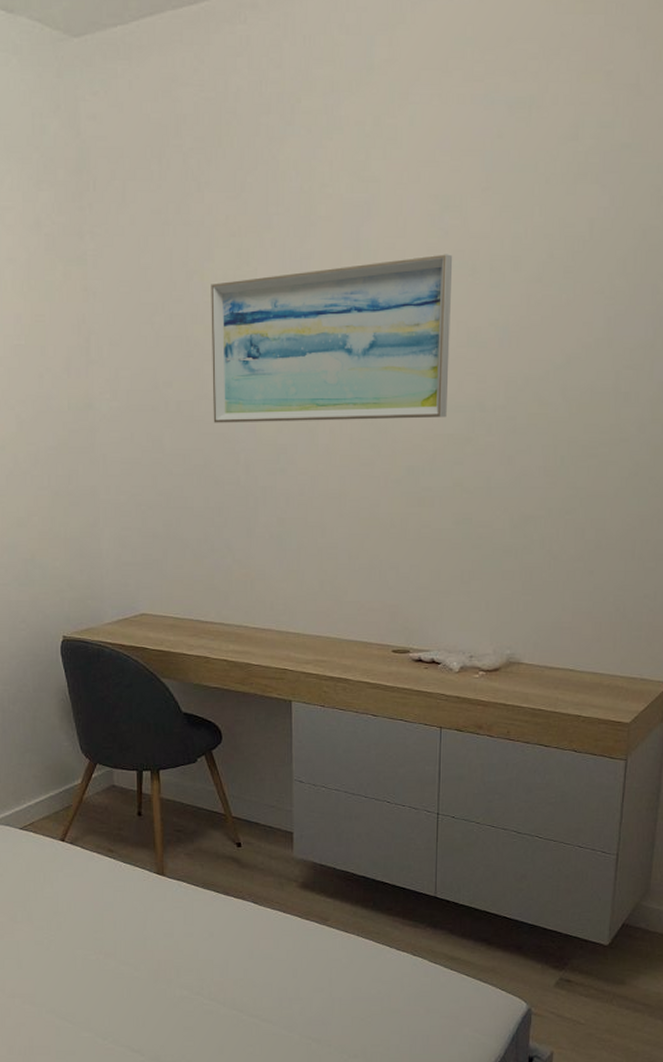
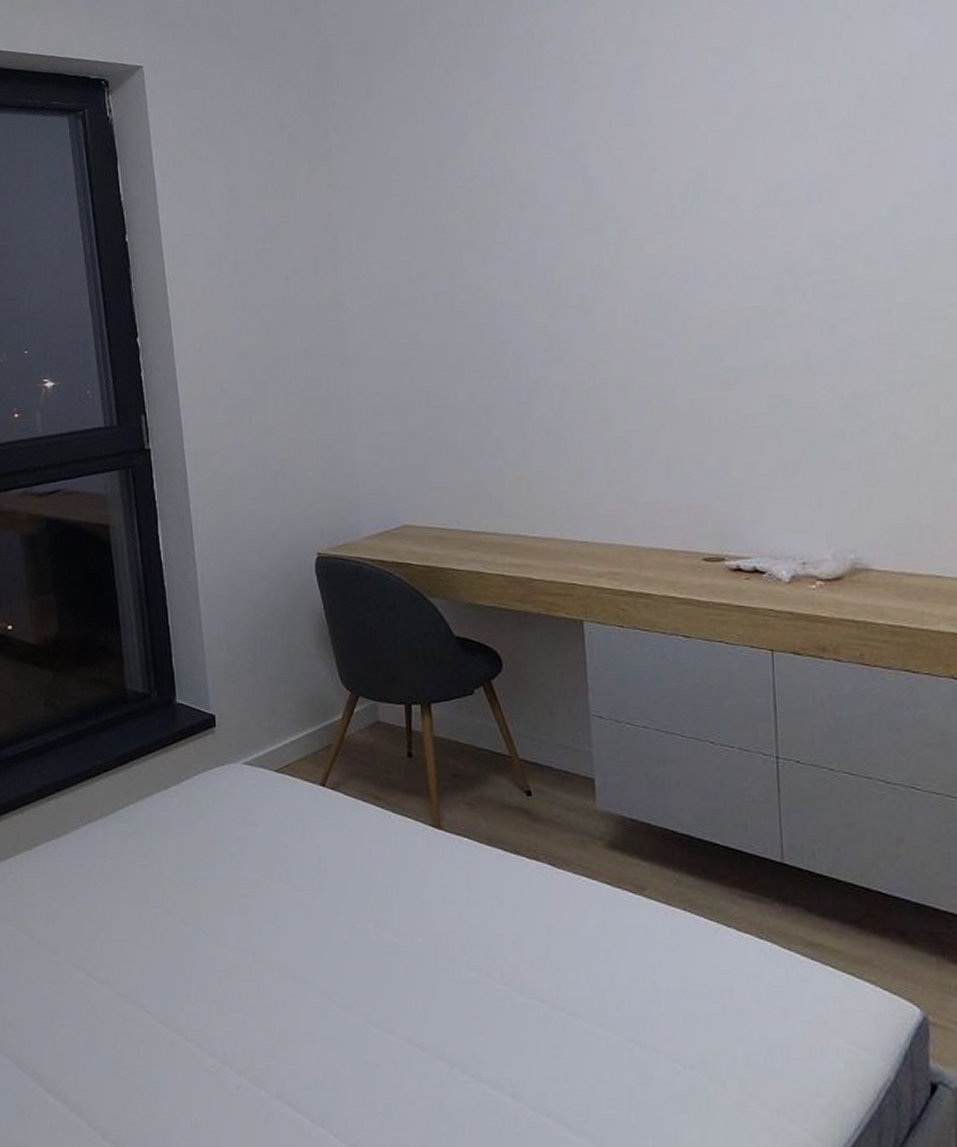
wall art: present [211,254,453,423] -> none [466,108,749,313]

